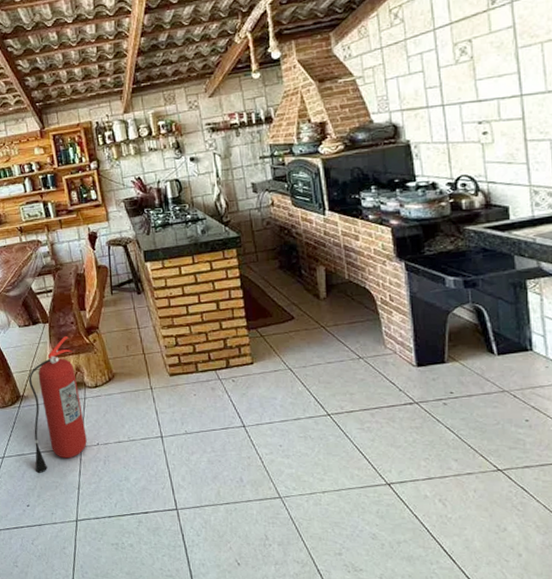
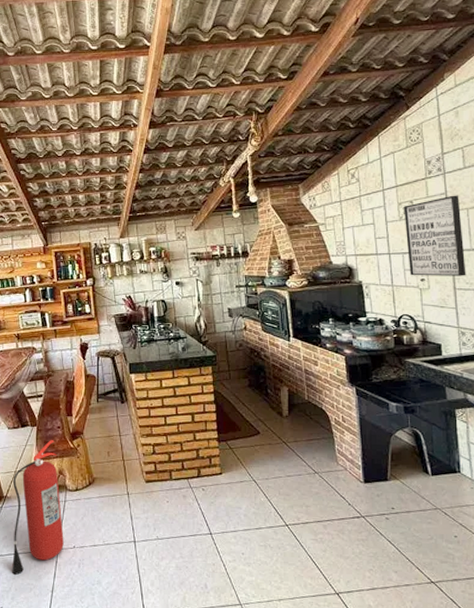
wall art: none [460,27,540,130] -> present [403,195,466,276]

